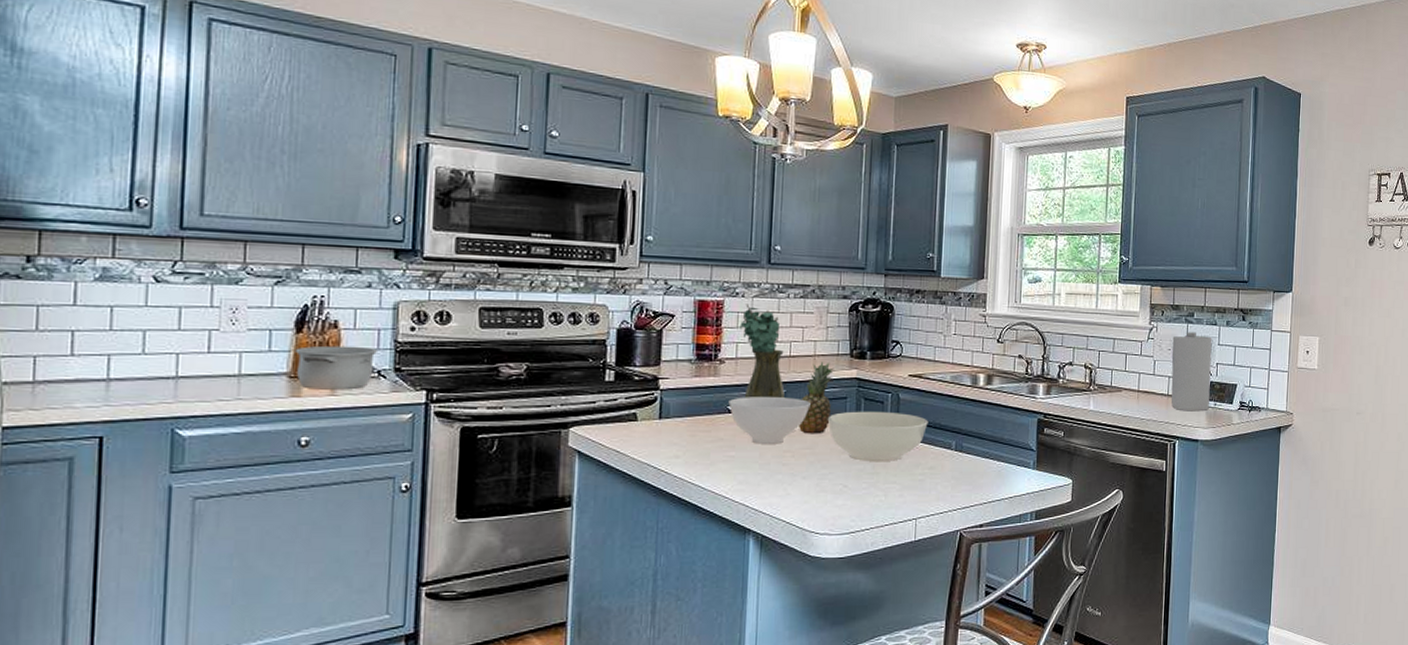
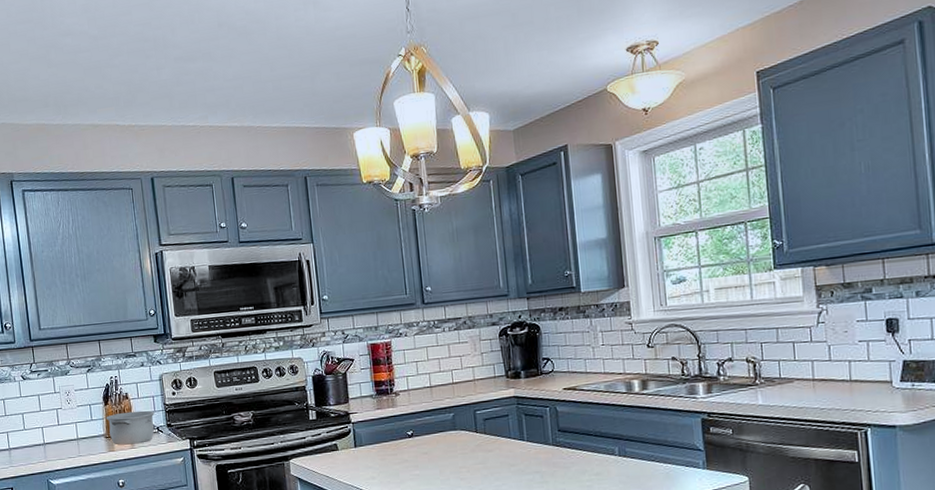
bowl: present [728,397,811,444] -> none [407,419,477,463]
vase: present [740,303,785,399] -> none [407,341,453,424]
fruit: present [799,361,835,434] -> none [469,385,497,451]
bowl: present [827,411,928,461] -> none [493,424,589,472]
paper towel holder: present [1171,332,1212,412] -> none [848,309,905,397]

